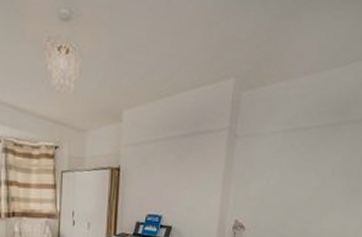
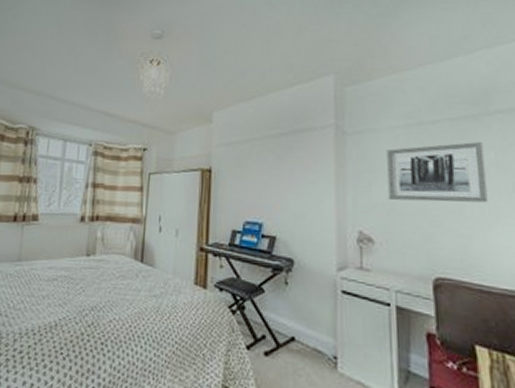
wall art: none [260,147,336,197] -> present [385,142,488,203]

